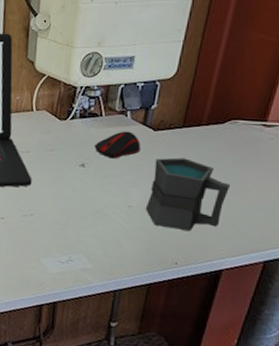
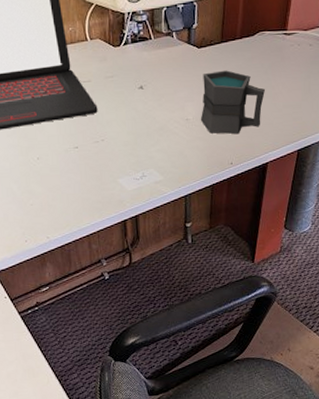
computer mouse: present [94,131,141,159] -> none [149,51,189,78]

